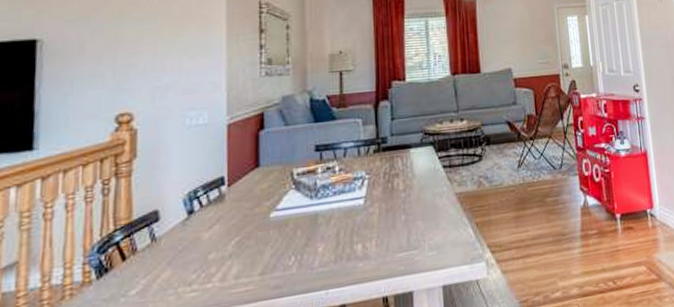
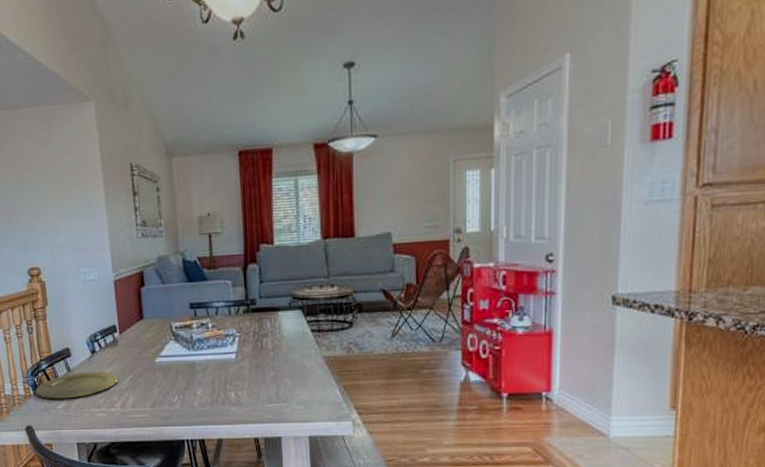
plate: none [100,236,220,283] -> present [36,371,118,399]

